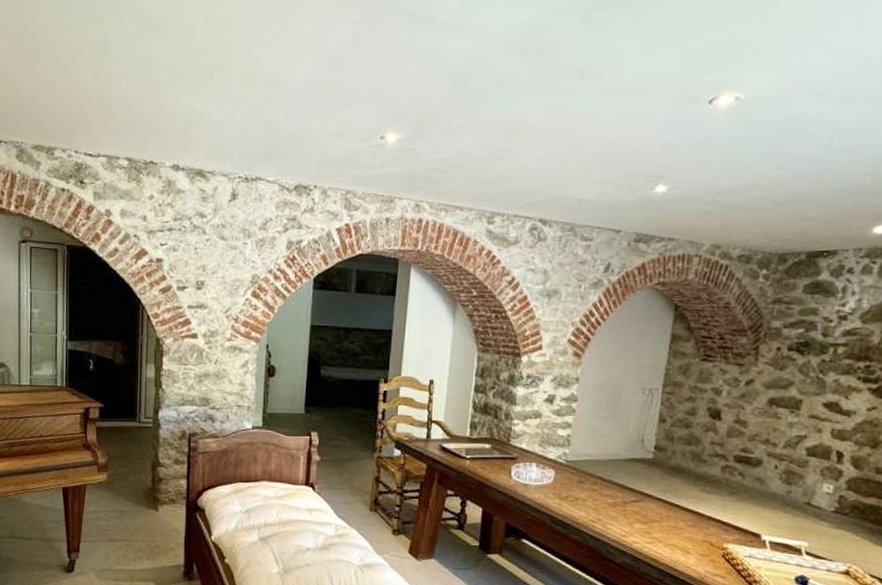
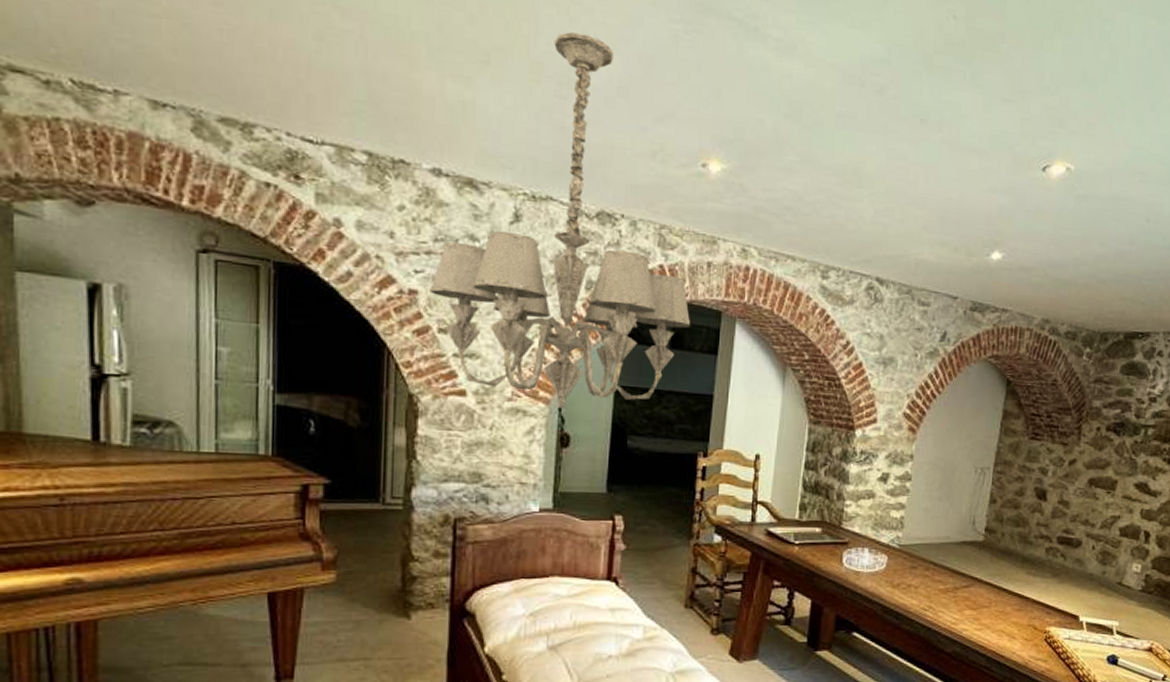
chandelier: none [171,45,373,346] -> present [429,32,691,409]

